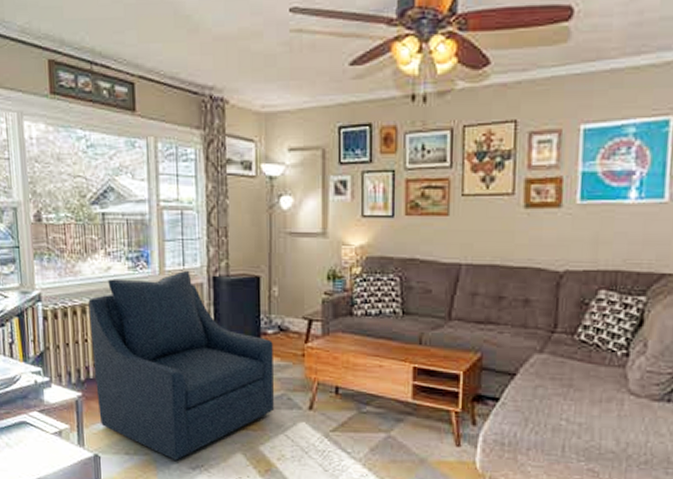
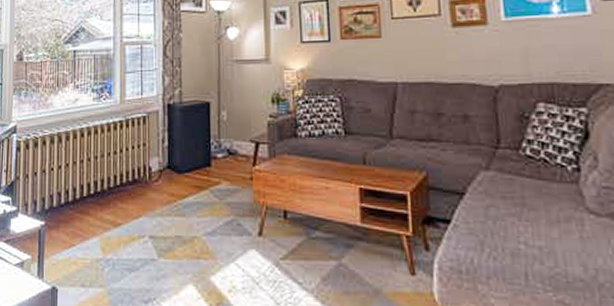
chair: present [88,271,274,460] -> none [56,100,224,293]

